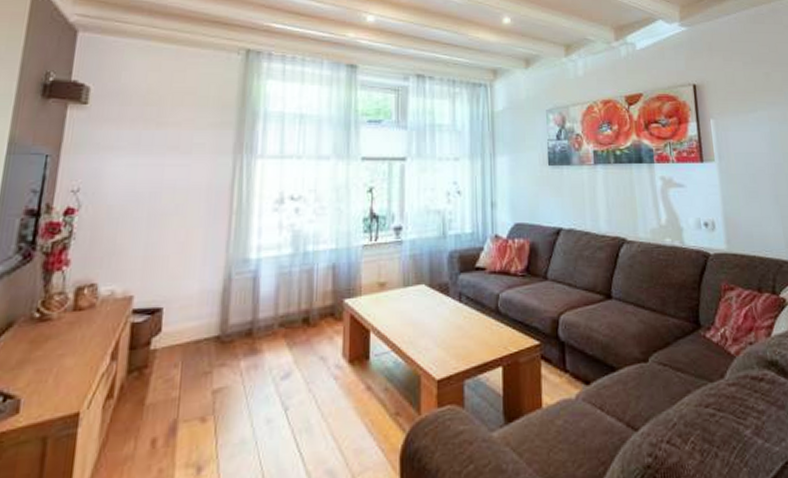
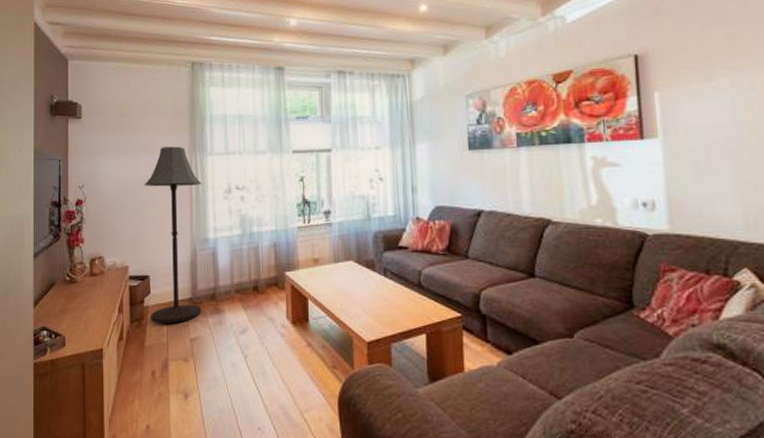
floor lamp: none [158,145,246,373] -> present [144,146,202,324]

